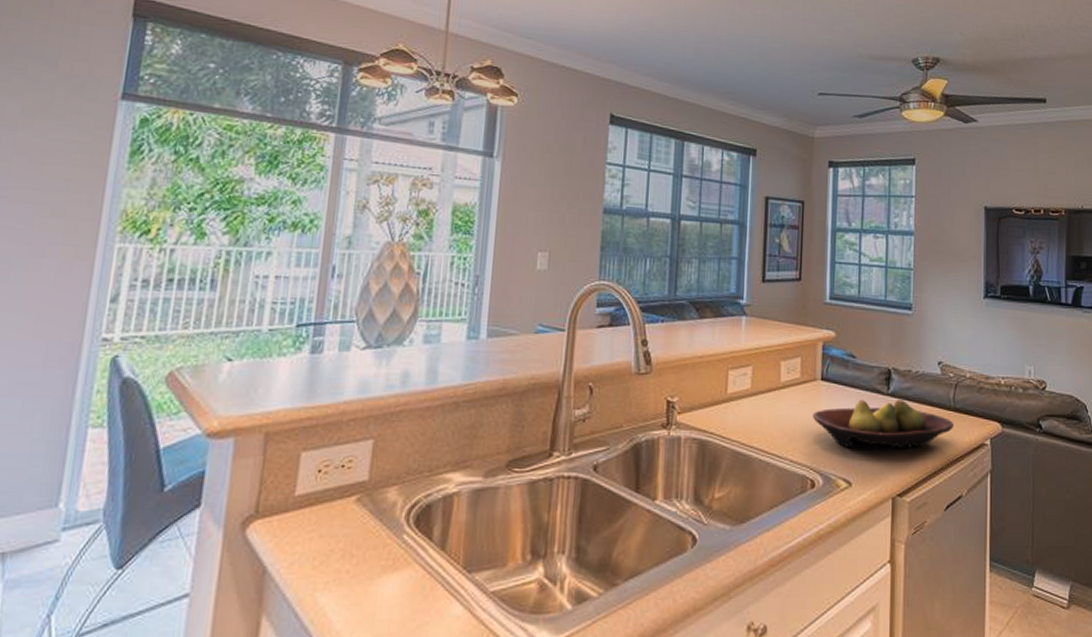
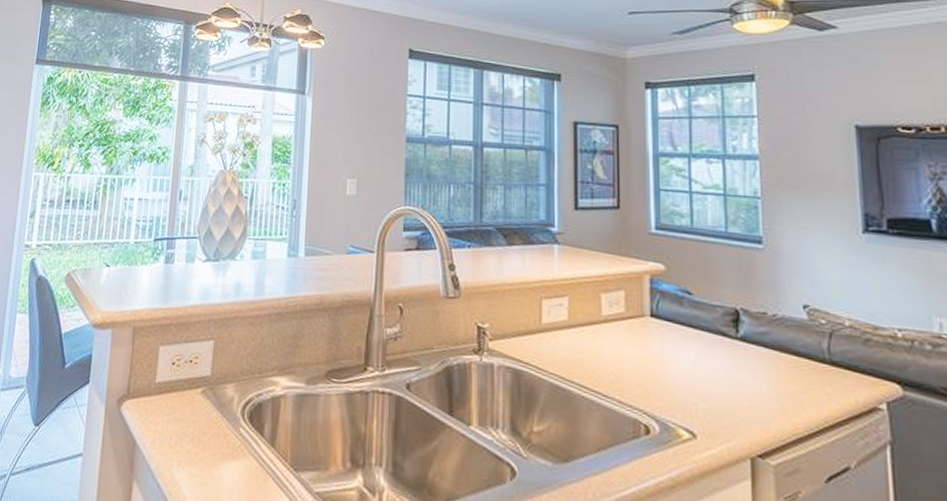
fruit bowl: present [812,399,955,450] -> none [641,341,832,404]

